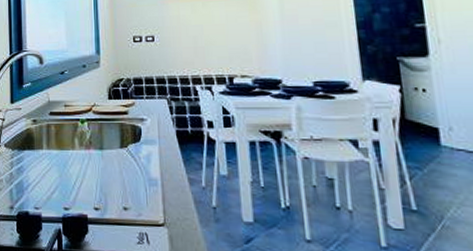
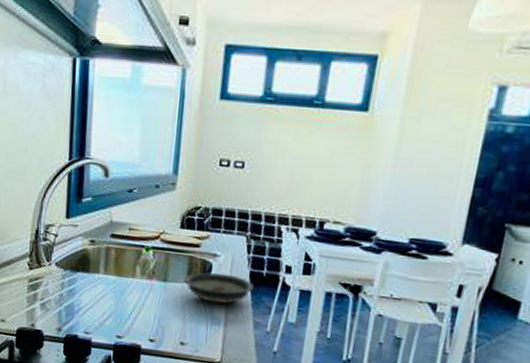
saucer: none [118,135,183,165] -> present [184,272,254,304]

